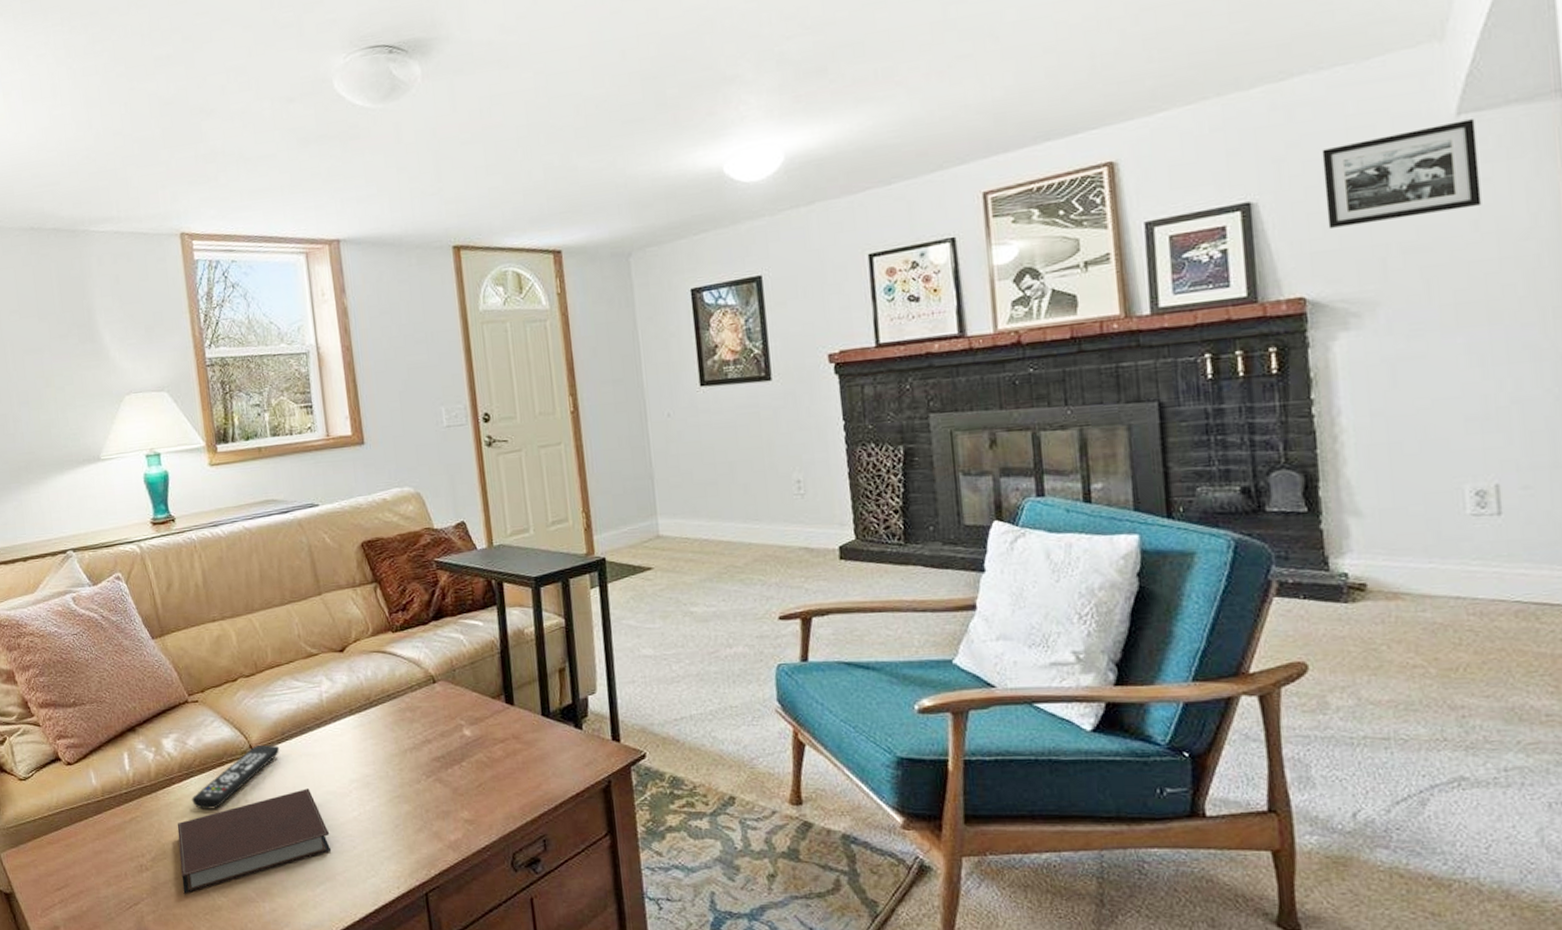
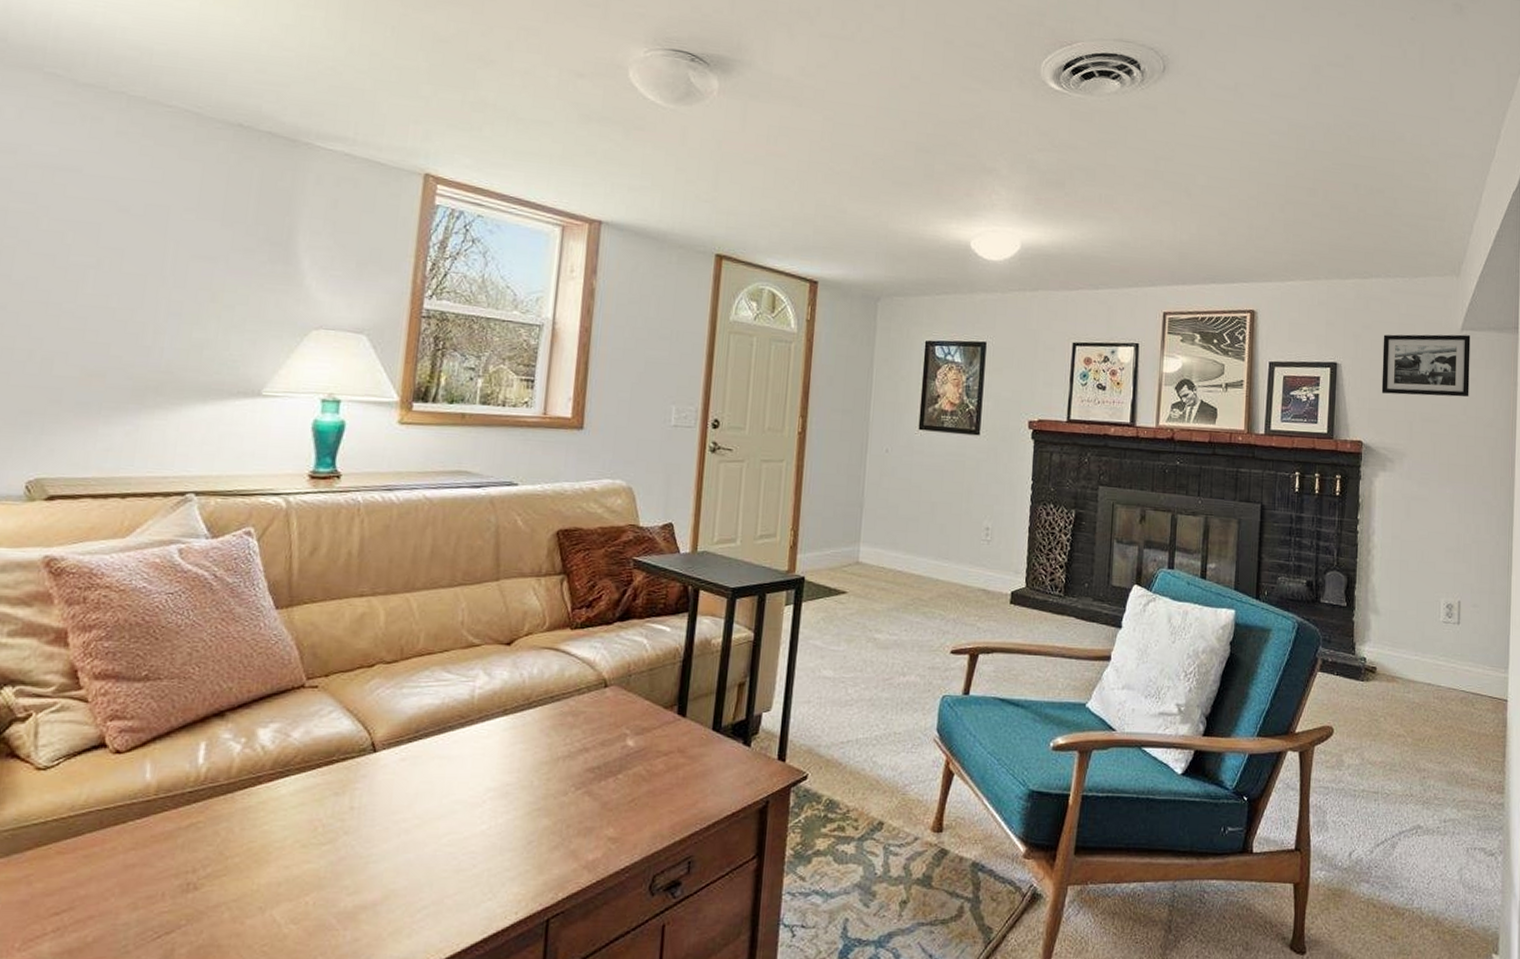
notebook: present [177,788,332,894] -> none [239,796,448,920]
remote control: present [192,745,280,809] -> none [280,743,409,816]

